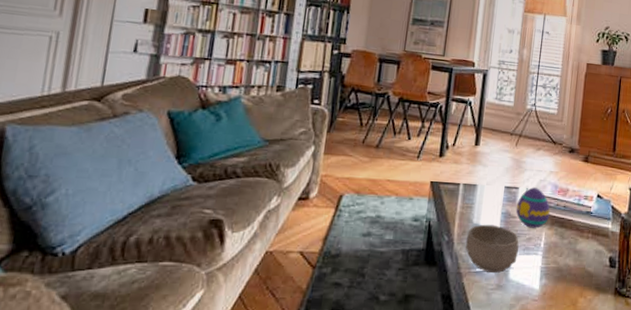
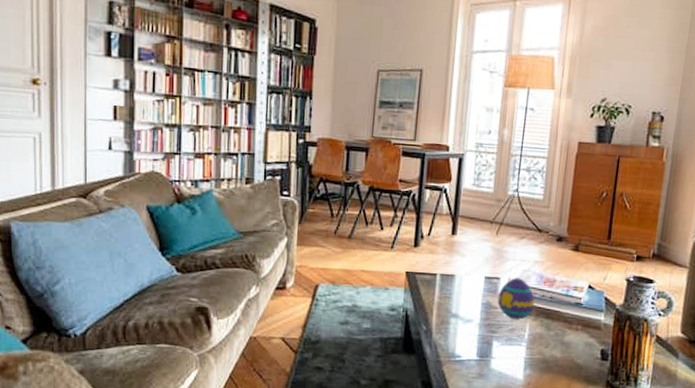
bowl: present [466,224,519,273] -> none [445,314,501,362]

